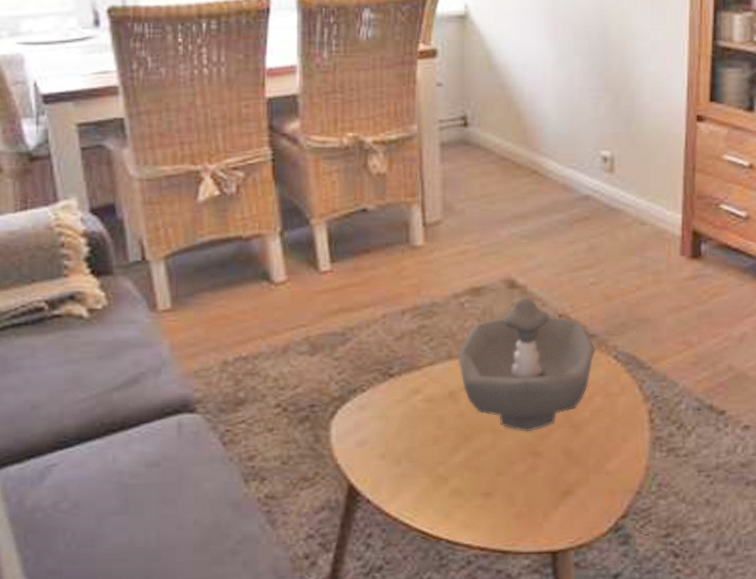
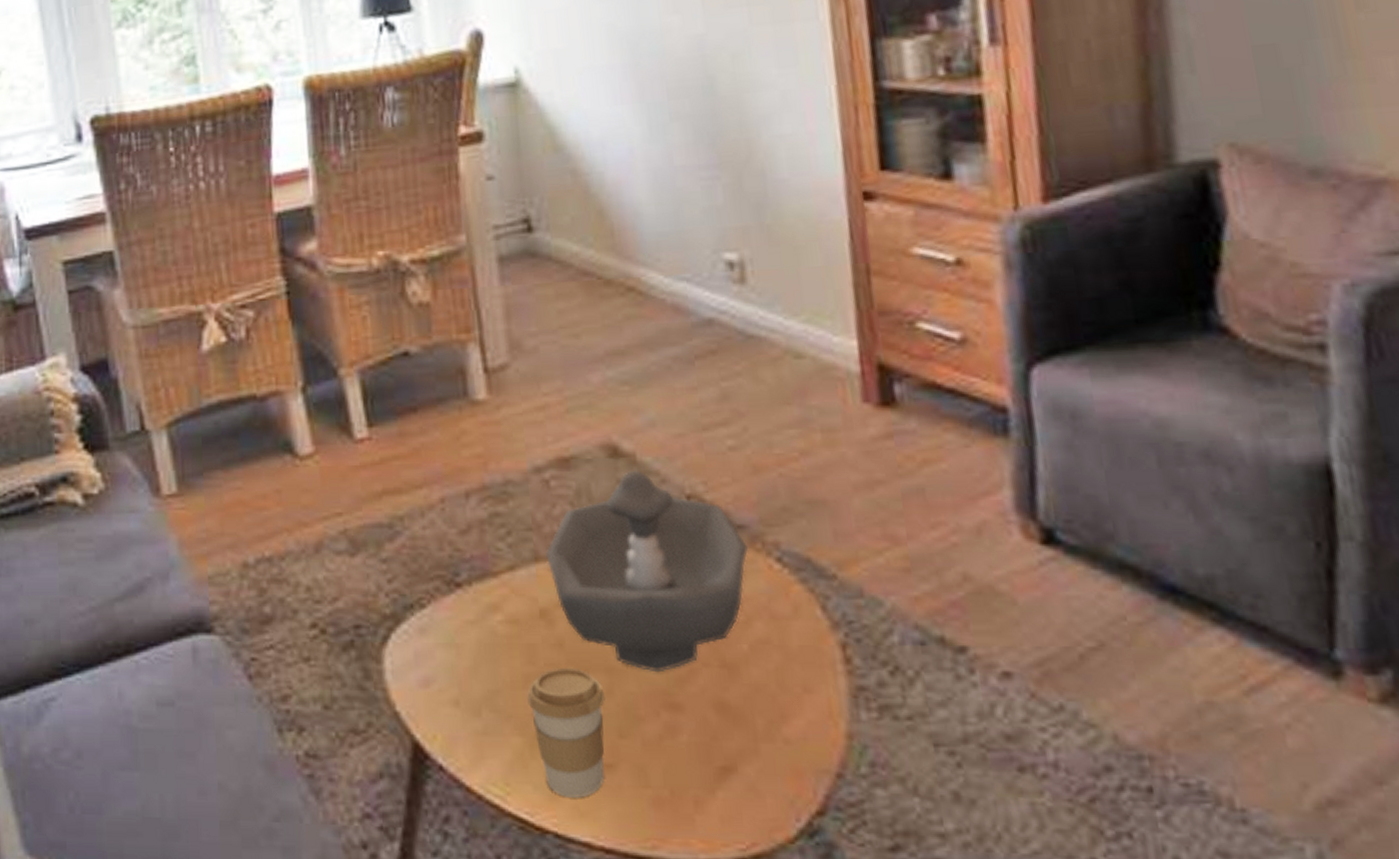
coffee cup: none [435,430,490,516] -> present [527,667,605,798]

